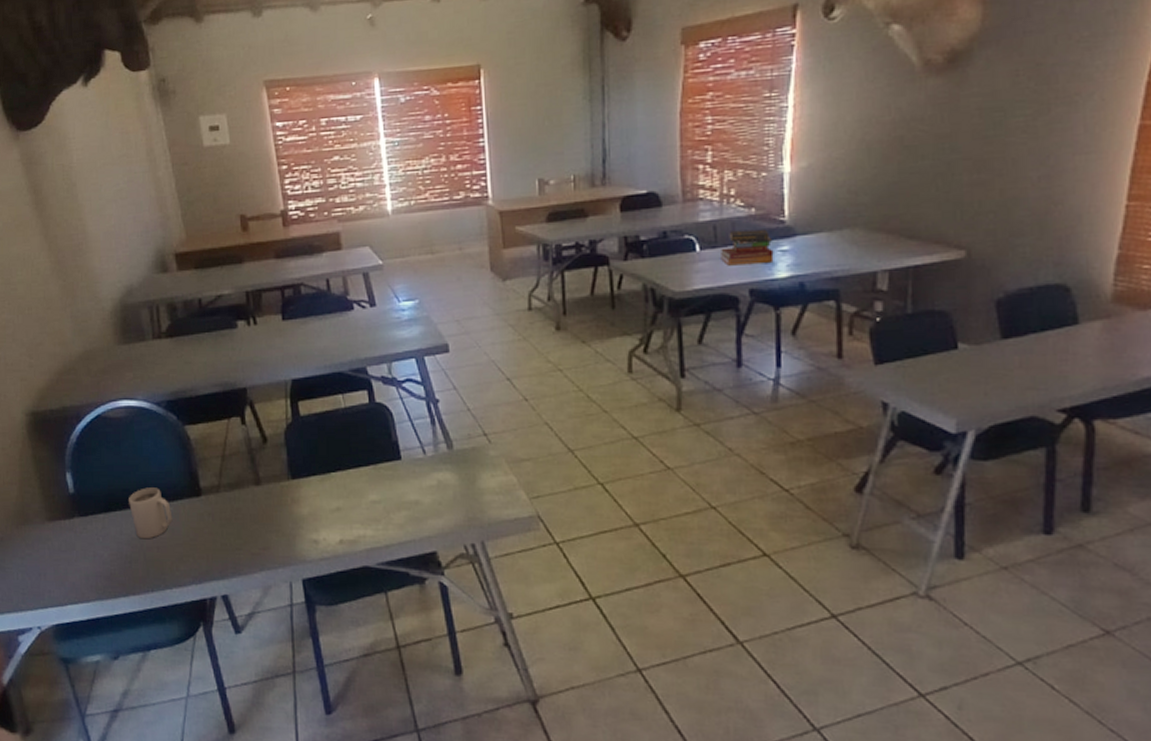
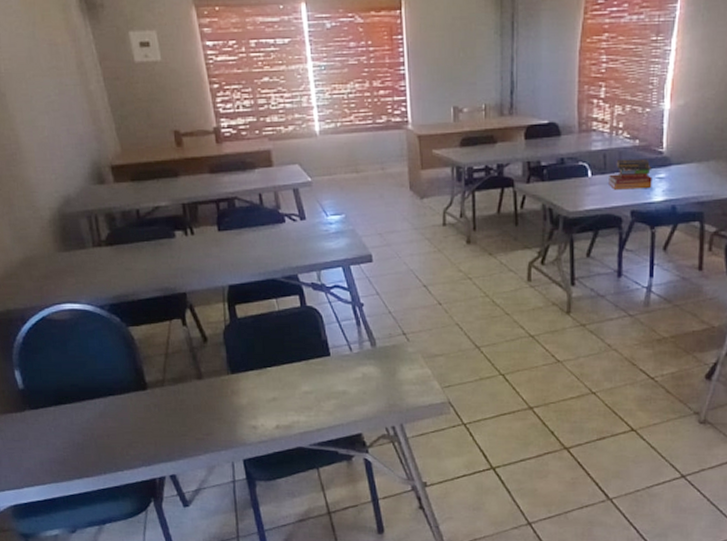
mug: present [127,487,173,539] -> none [76,383,121,429]

